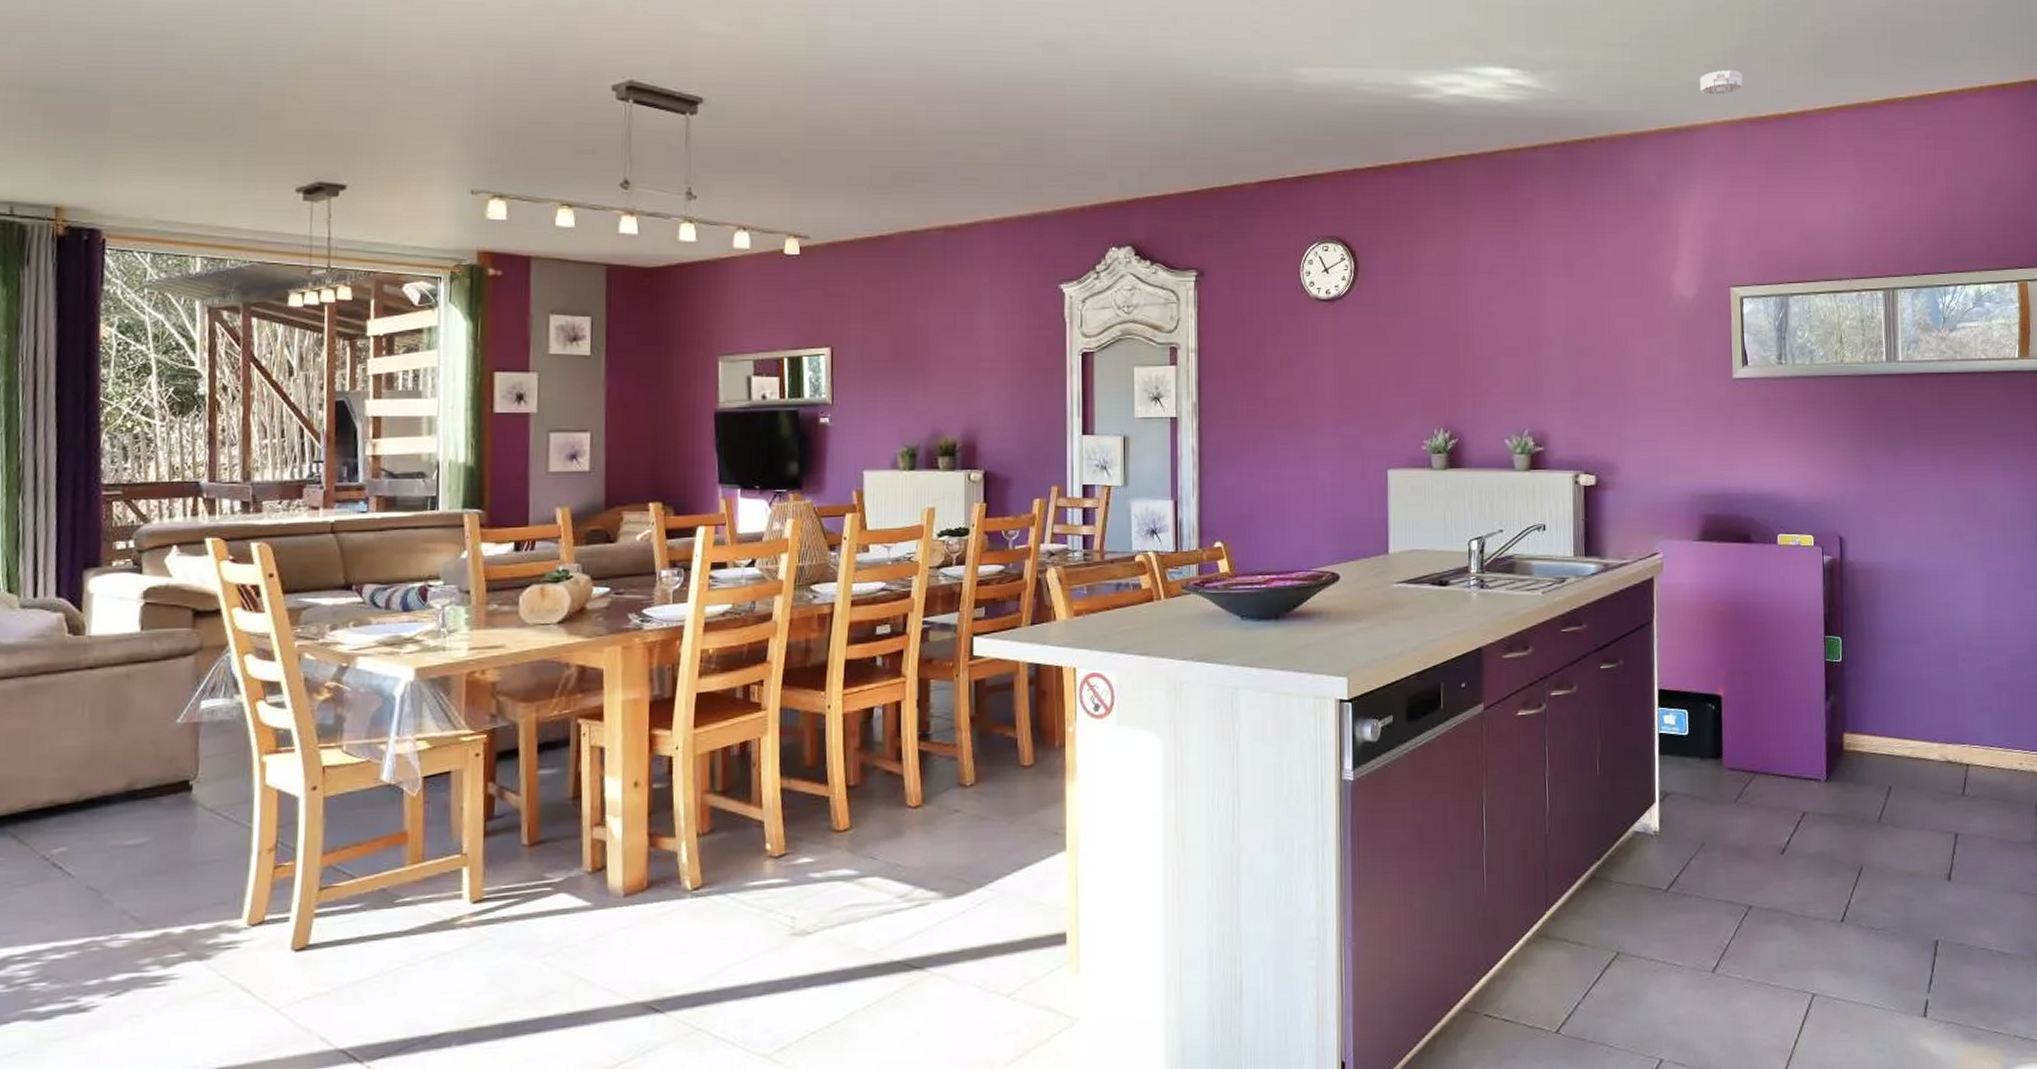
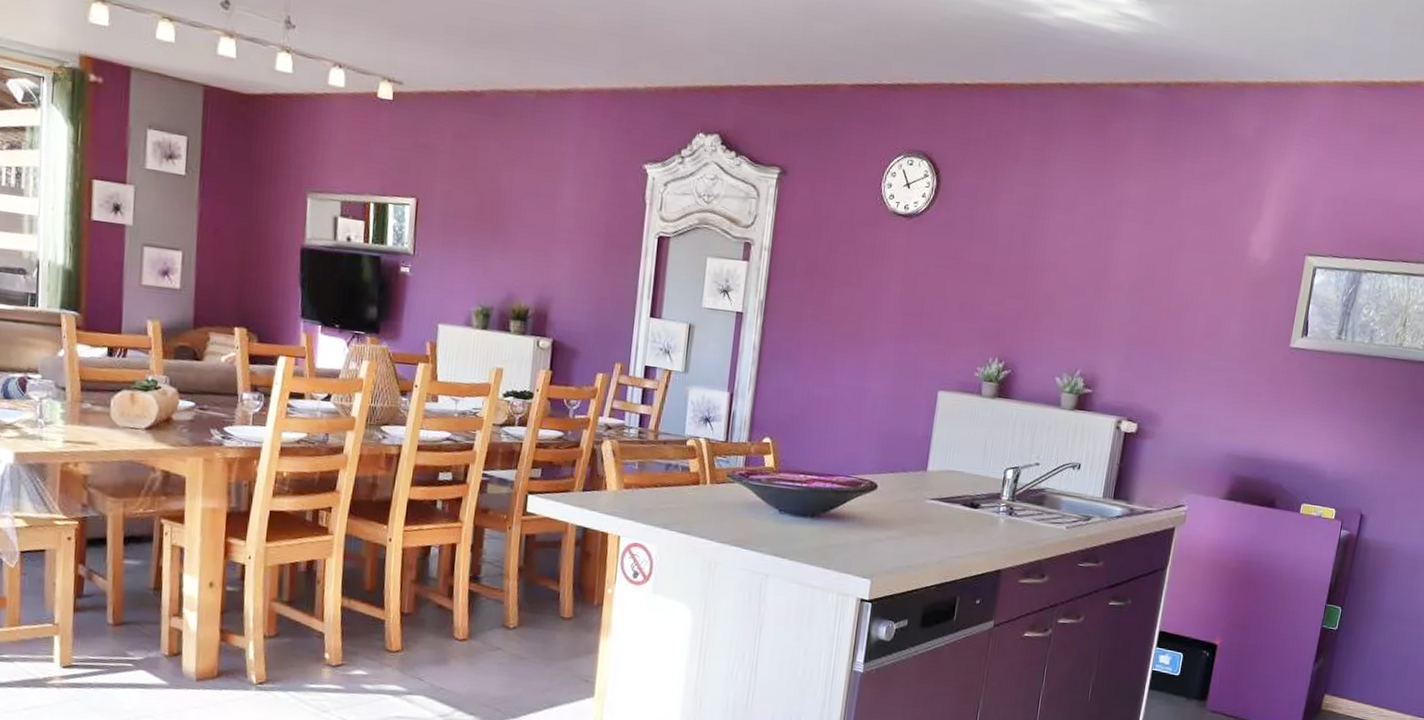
smoke detector: present [1699,69,1743,95] -> none [1317,26,1364,54]

